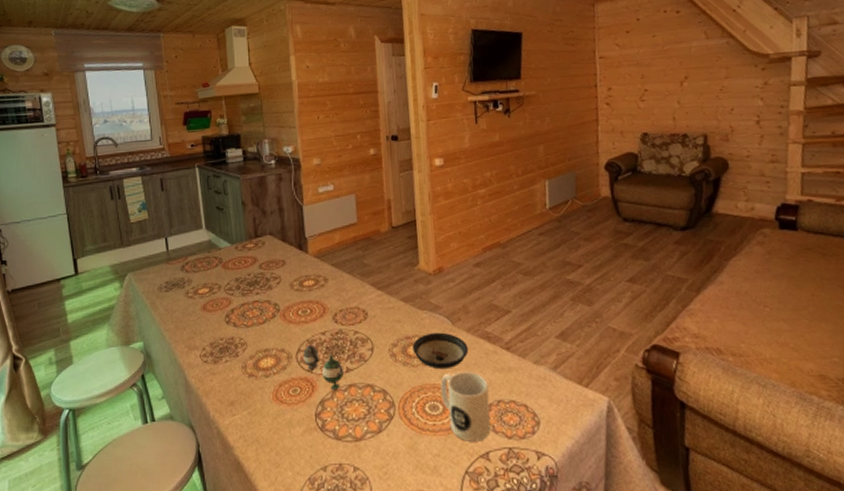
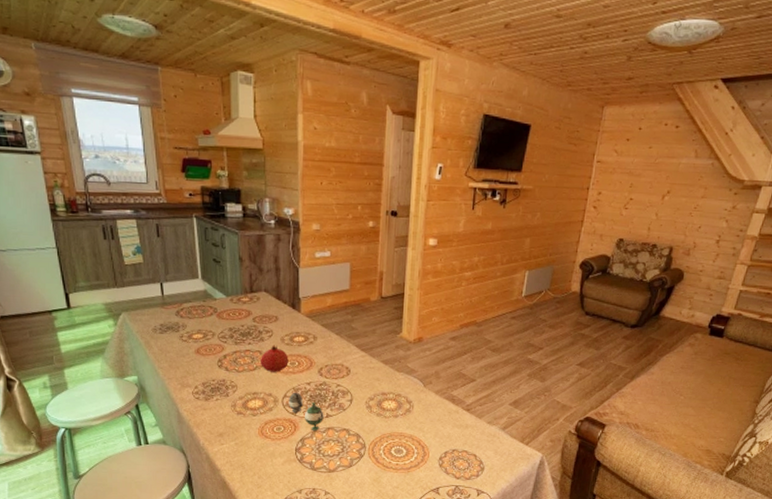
fruit: none [270,292,300,324] -> present [261,345,289,372]
saucer: present [413,332,469,370] -> none [387,391,435,422]
mug: present [440,372,491,442] -> none [406,425,447,479]

